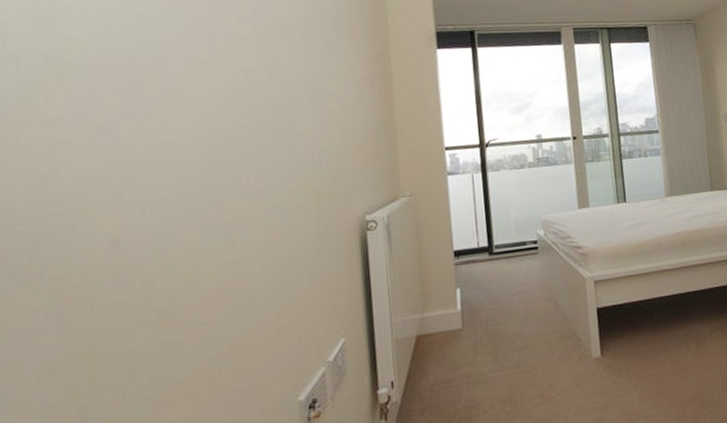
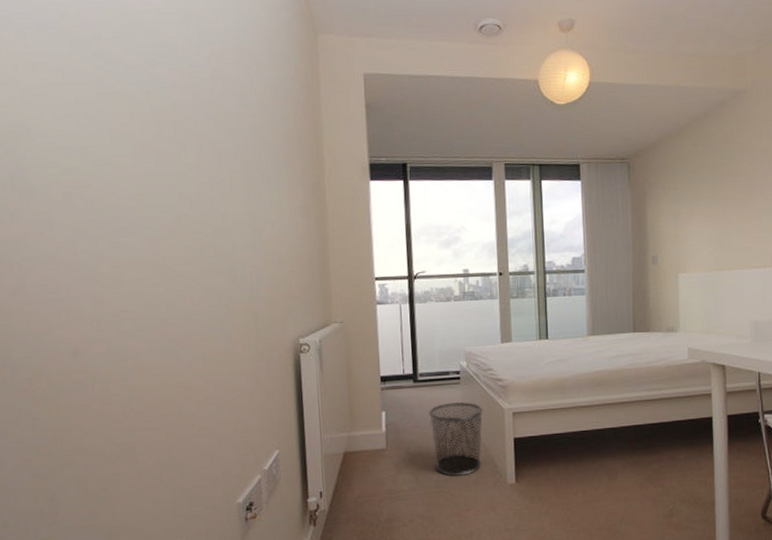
waste bin: none [506,272,564,354] -> present [428,401,483,476]

